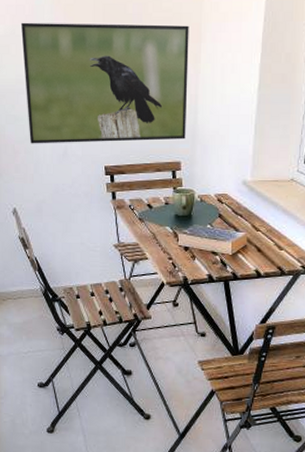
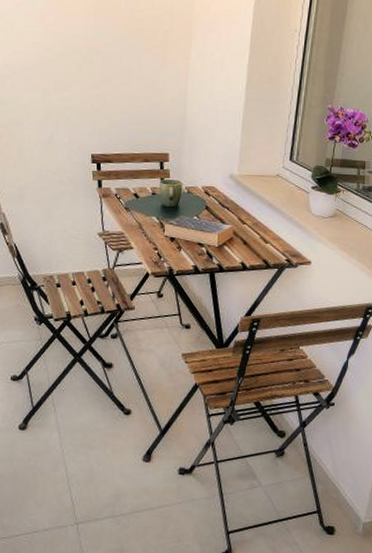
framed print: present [20,22,189,144] -> none [10,9,180,132]

